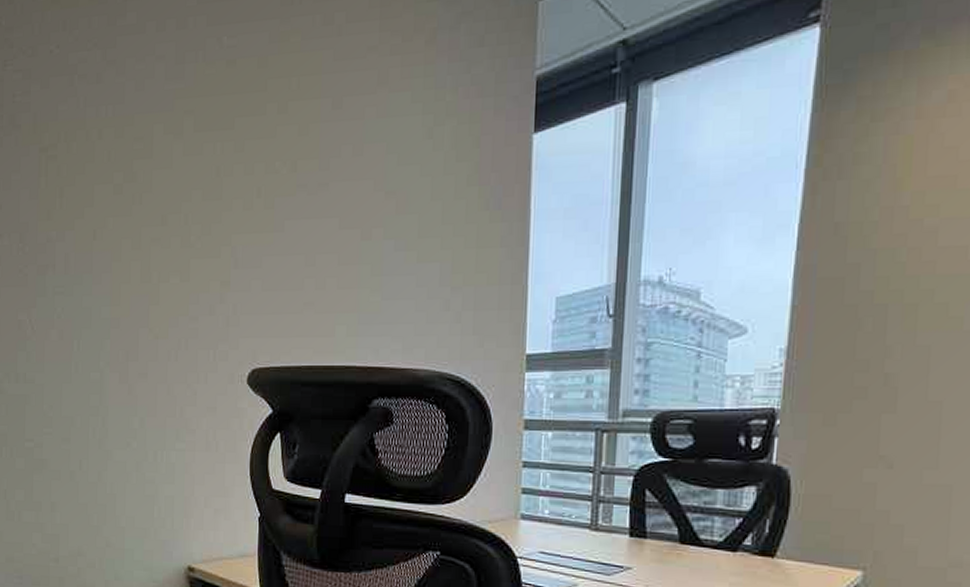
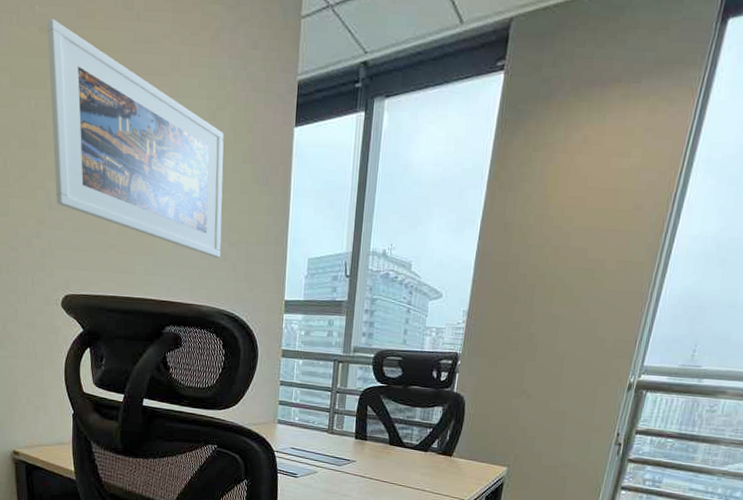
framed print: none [235,48,444,307] -> present [47,18,224,258]

